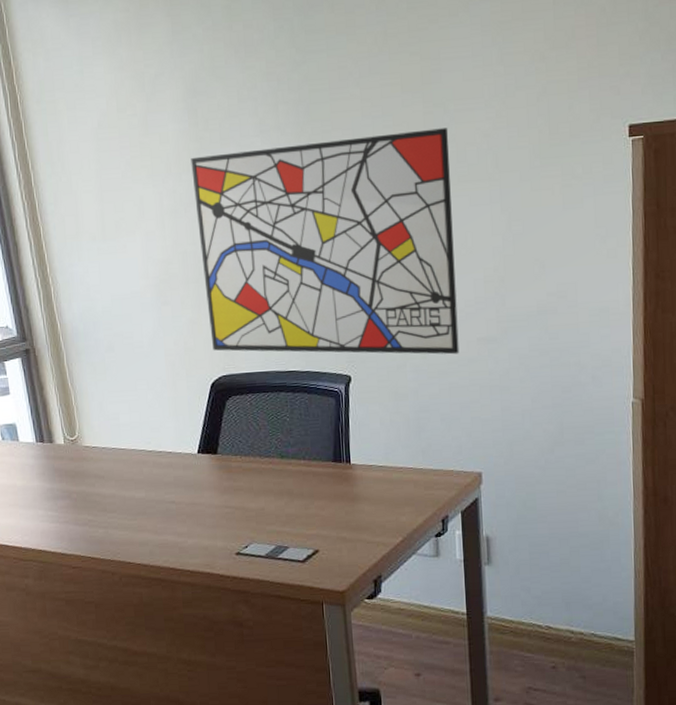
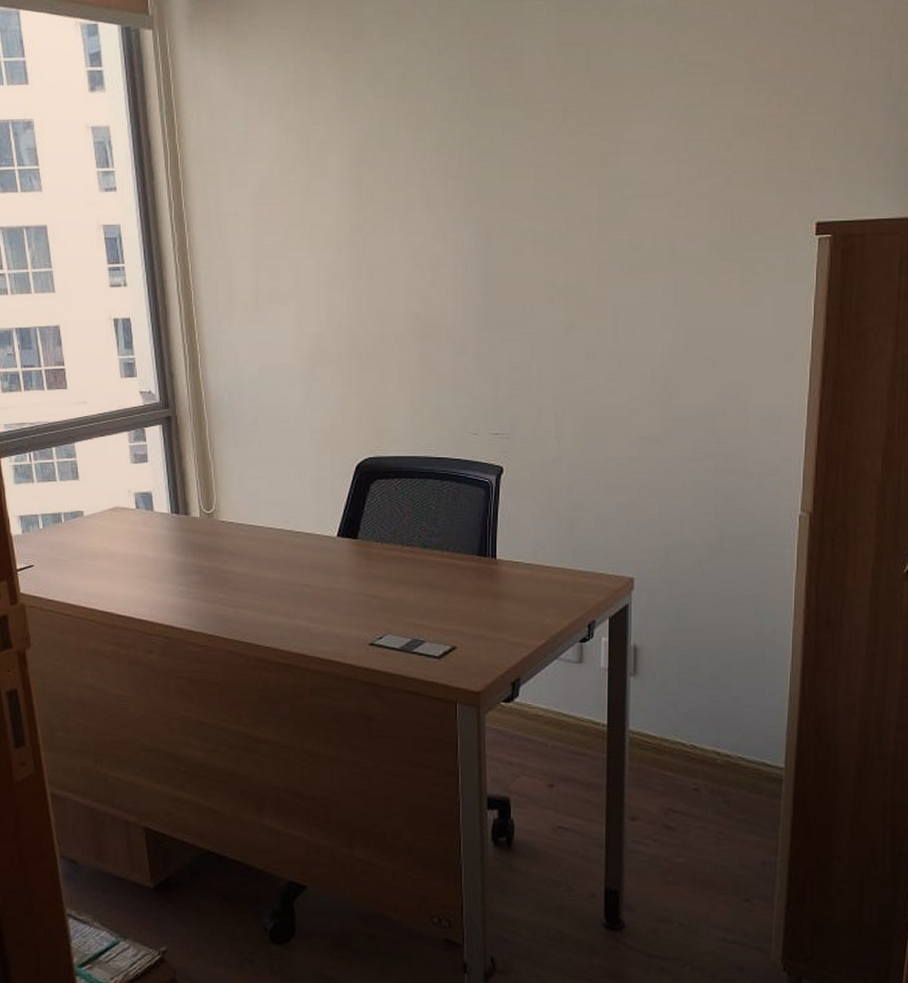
wall art: present [191,128,459,355] -> none [352,214,624,452]

